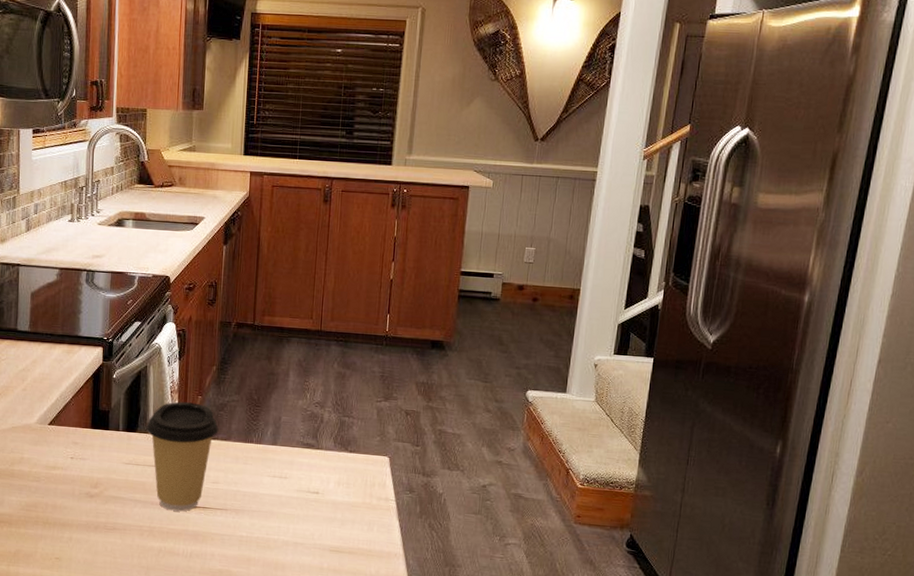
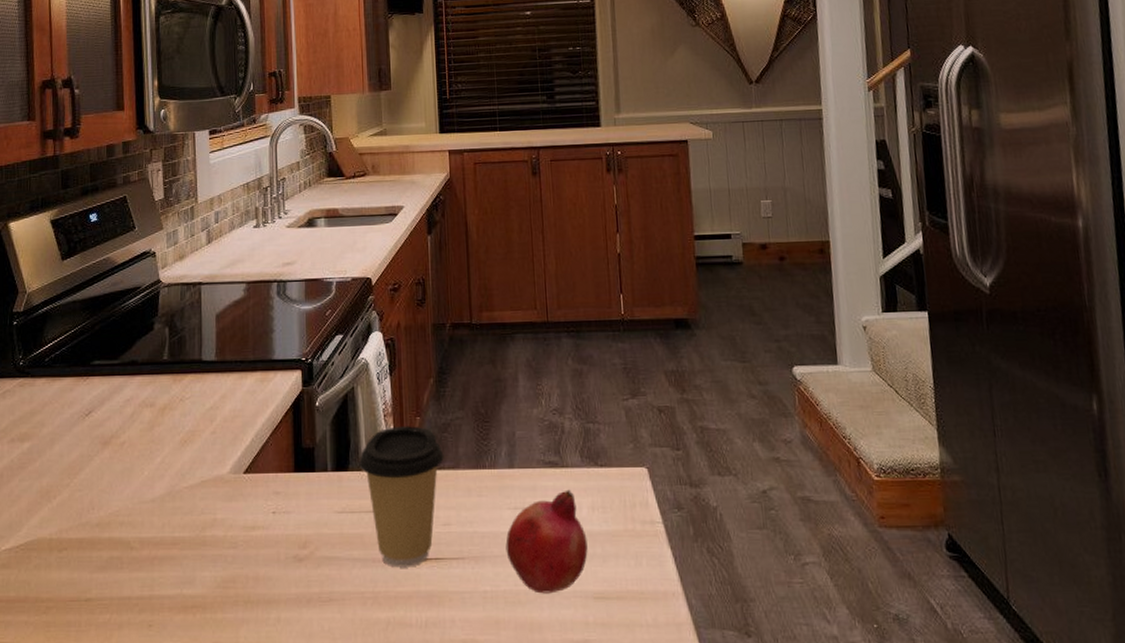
fruit: none [262,467,331,544] -> present [505,489,588,594]

